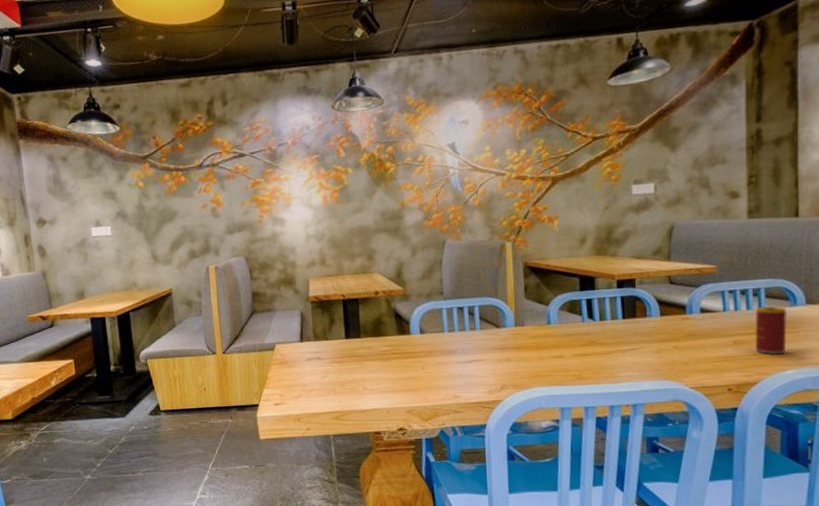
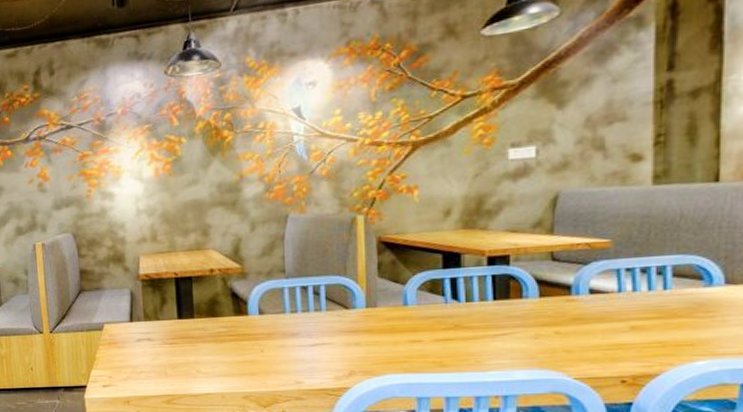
beverage can: present [755,306,787,355] -> none [657,286,699,343]

